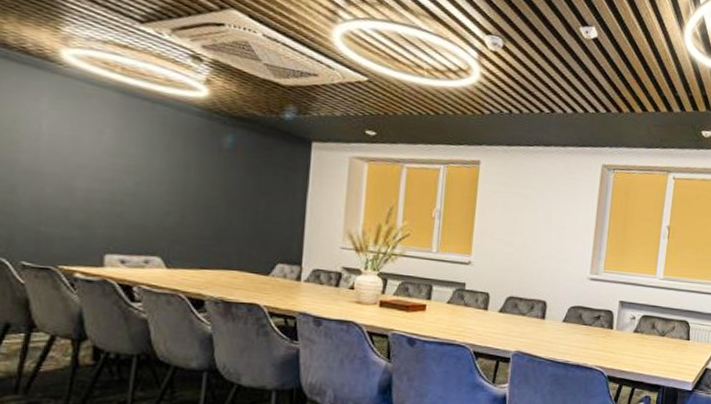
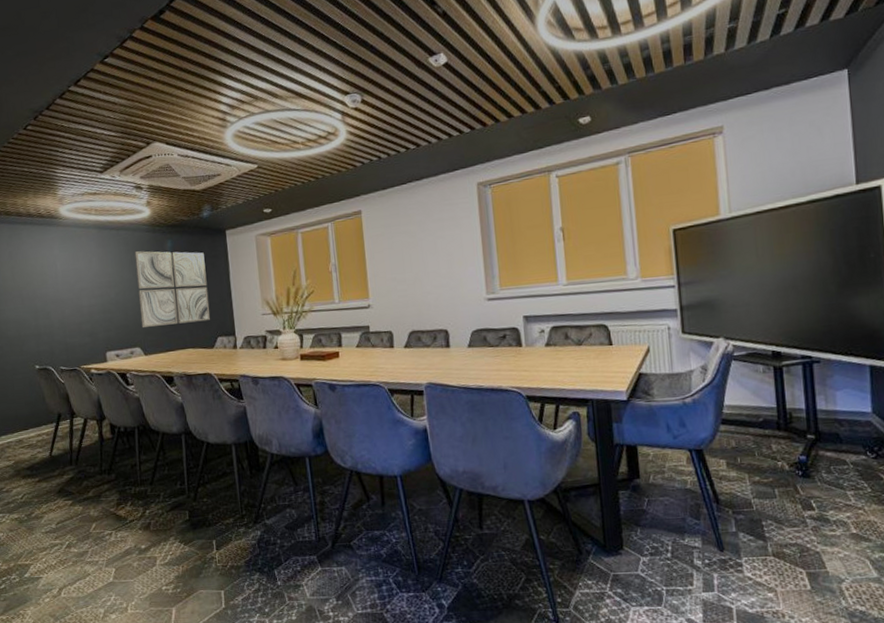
wall art: none [168,136,277,242] -> present [134,251,210,327]

